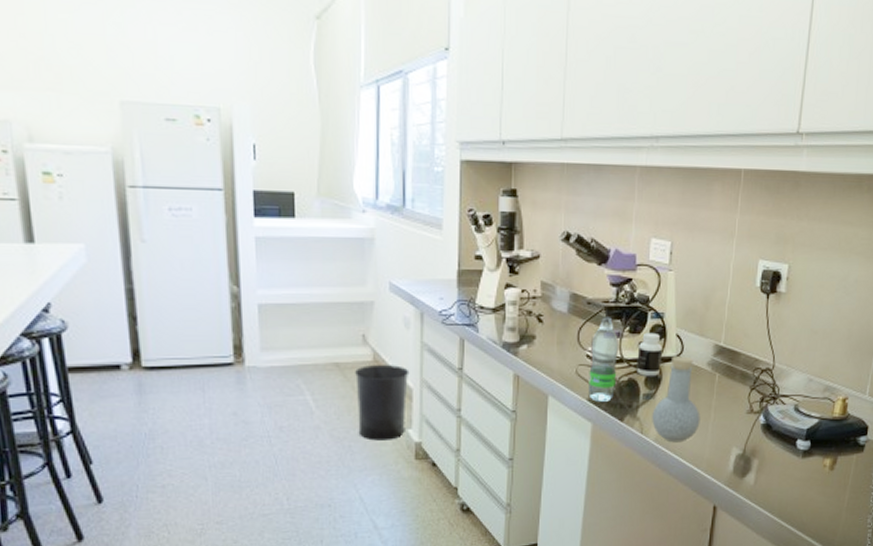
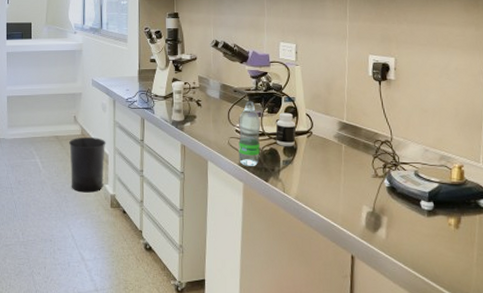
flask: present [652,356,701,443] -> none [291,131,333,200]

